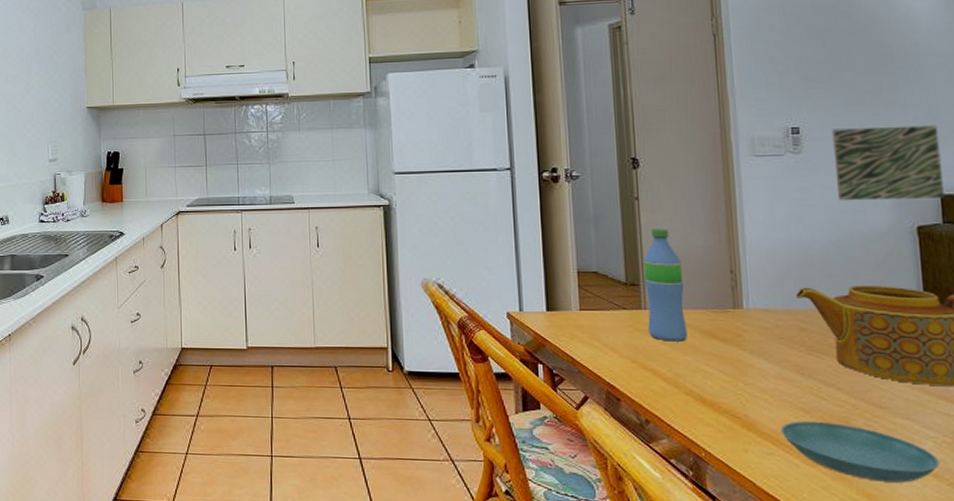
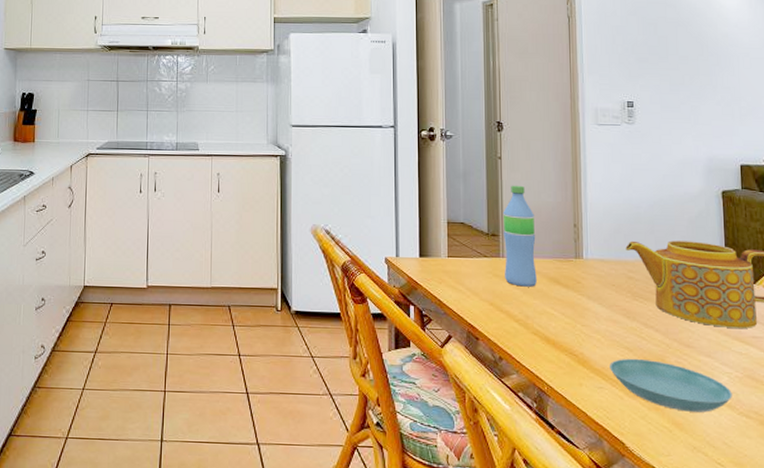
wall art: present [832,125,944,201] -> none [659,104,743,168]

